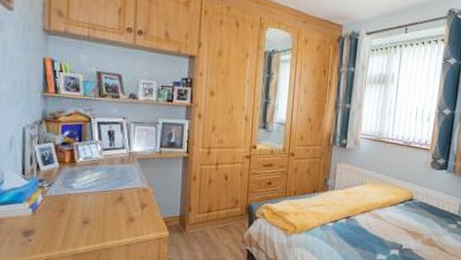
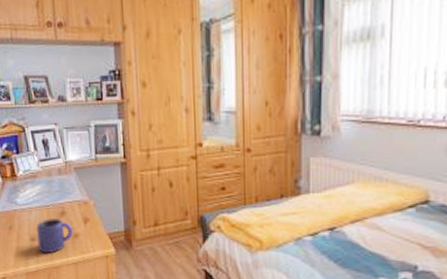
mug: none [89,203,130,236] -> present [35,219,74,254]

